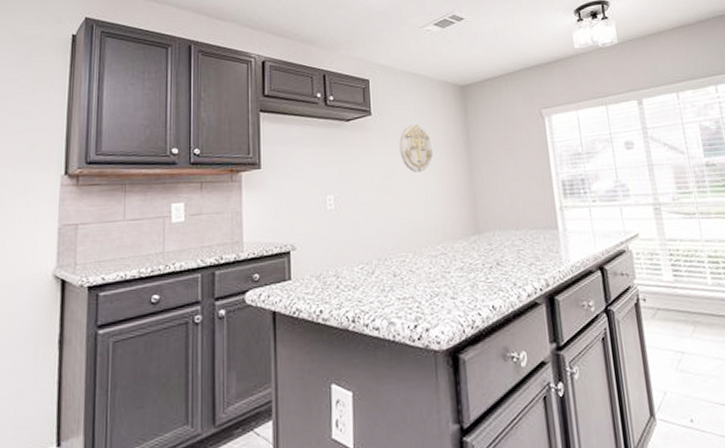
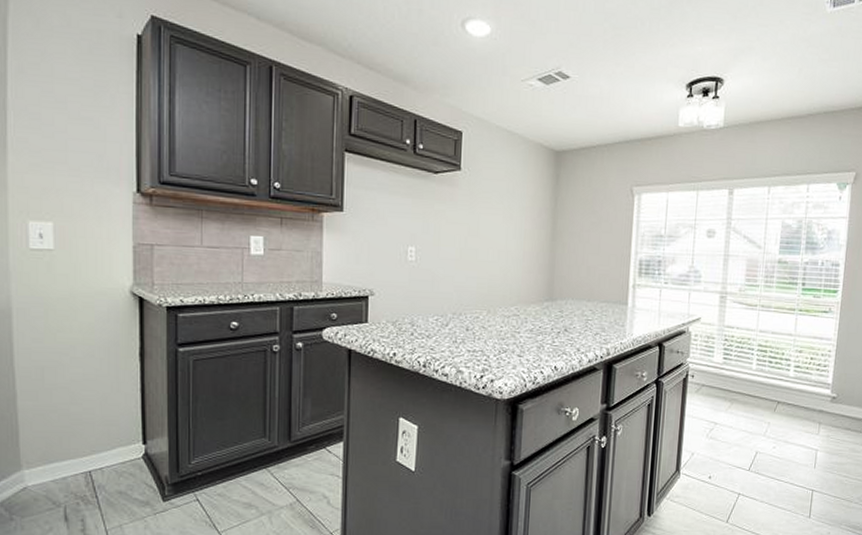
wall decoration: present [399,125,434,172] -> none [486,186,519,235]

